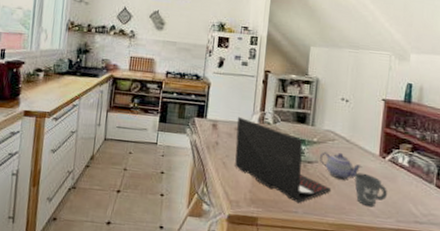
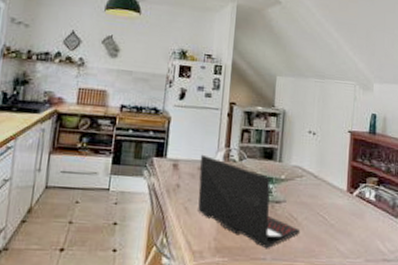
teapot: present [320,151,363,180] -> none [288,189,331,220]
mug: present [355,172,387,207] -> none [323,210,356,248]

